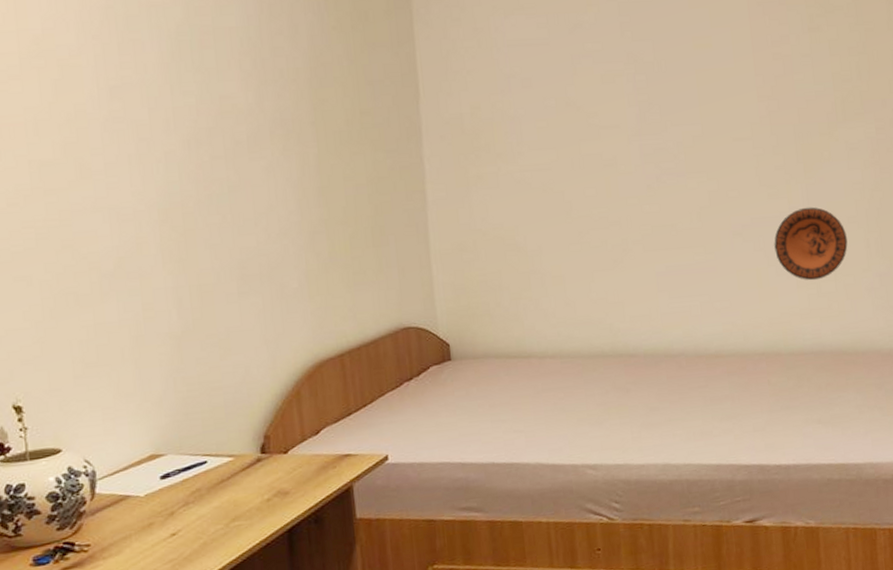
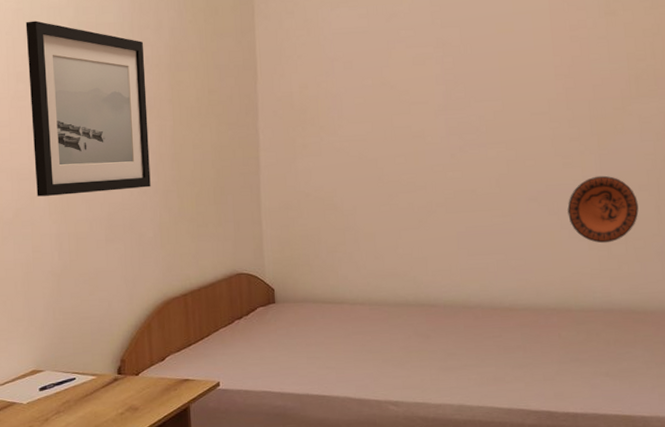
wall art: none [118,22,293,242] -> present [25,20,151,197]

